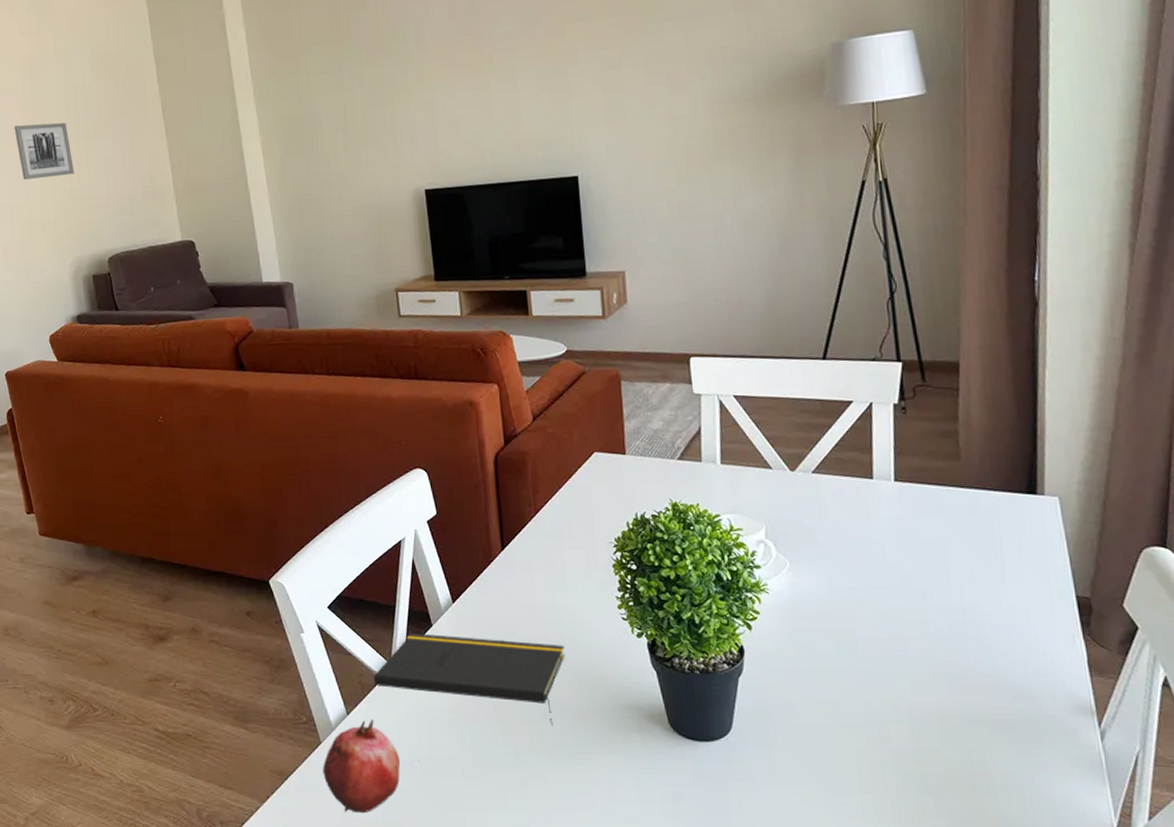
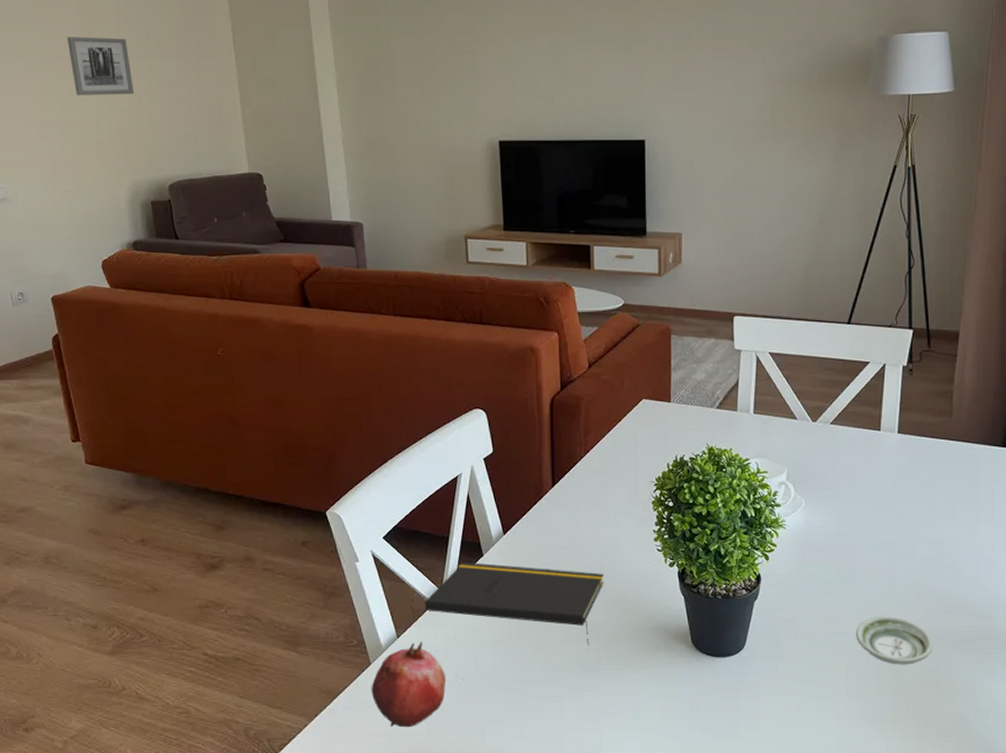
saucer: none [864,696,962,754] -> present [856,616,933,665]

